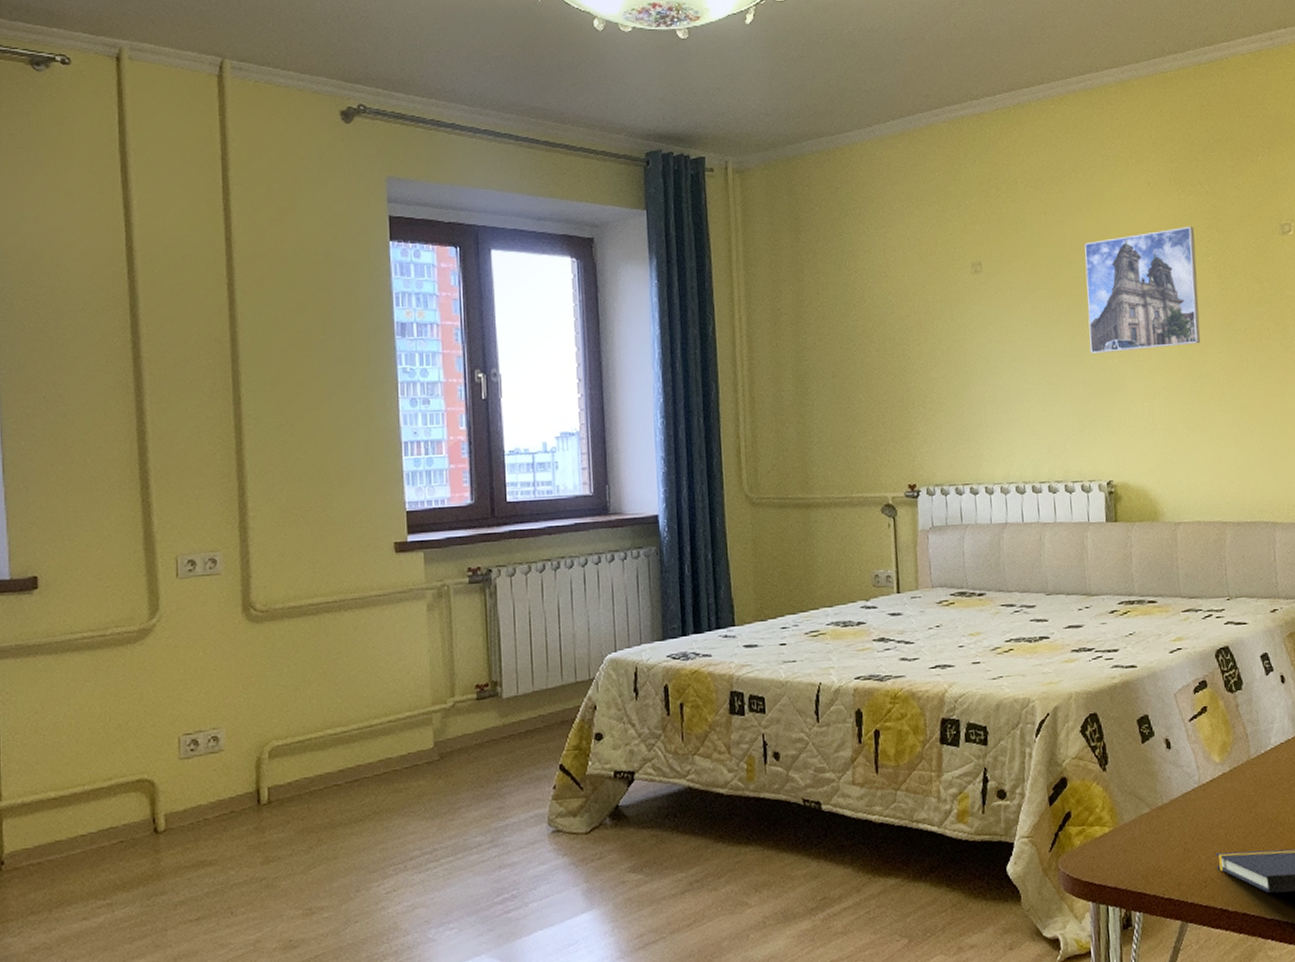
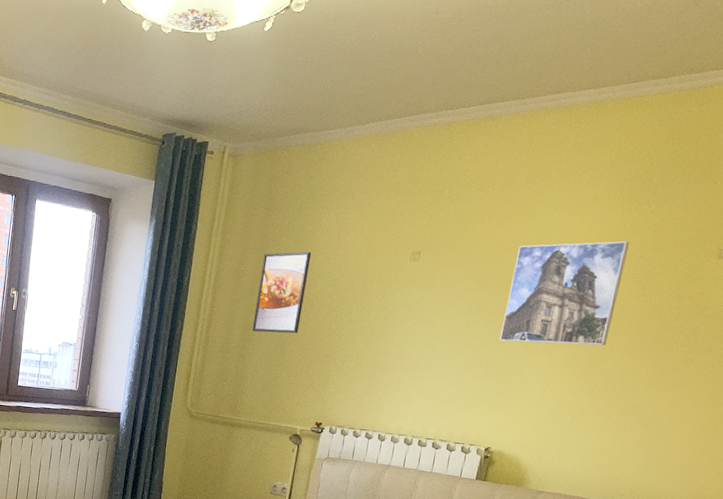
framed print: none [801,276,863,383] -> present [252,251,312,334]

